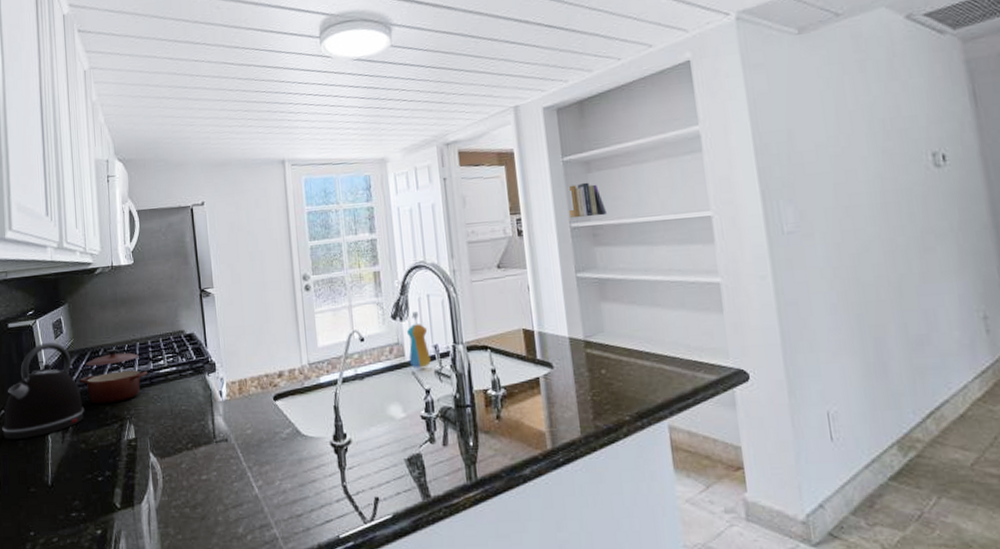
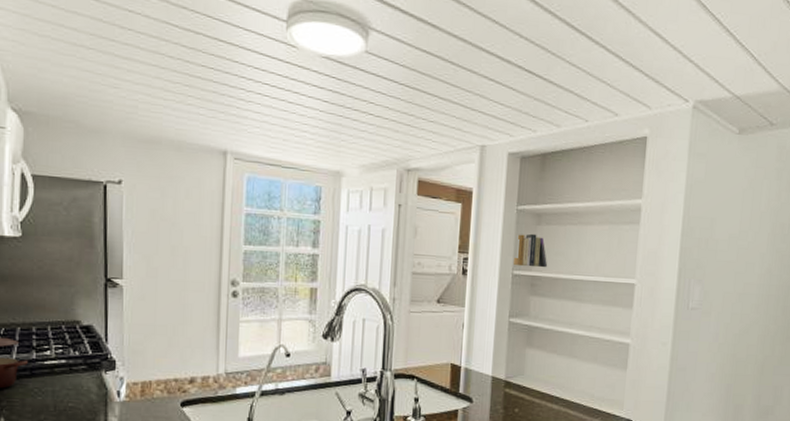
soap dispenser: present [406,312,431,369] -> none [334,334,358,390]

